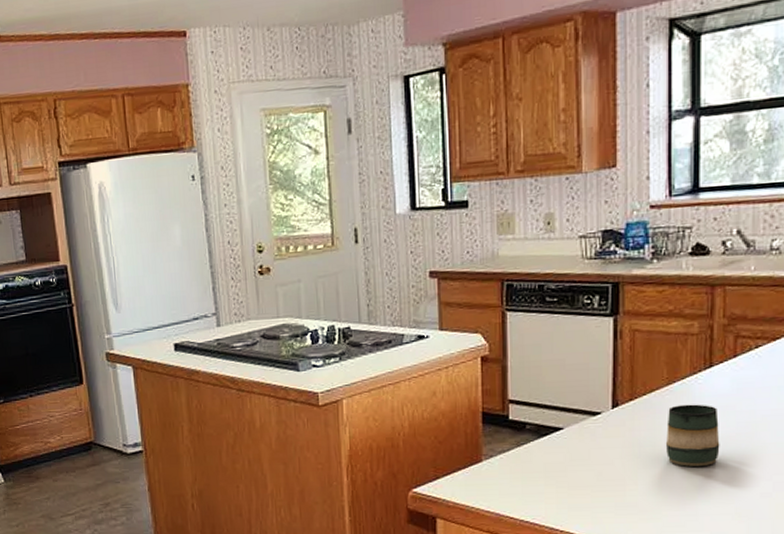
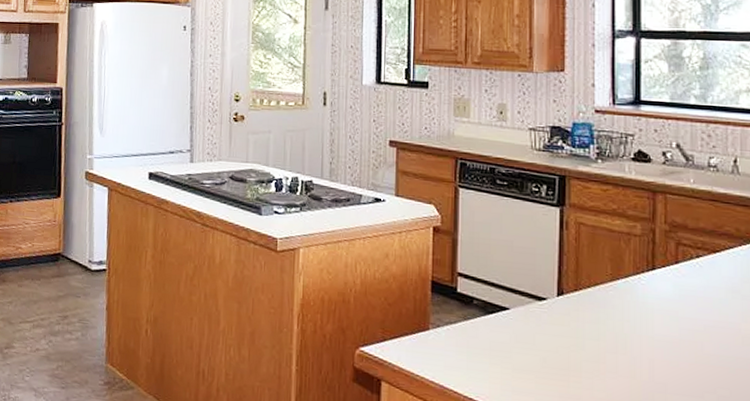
mug: present [665,404,720,467] -> none [609,302,664,369]

